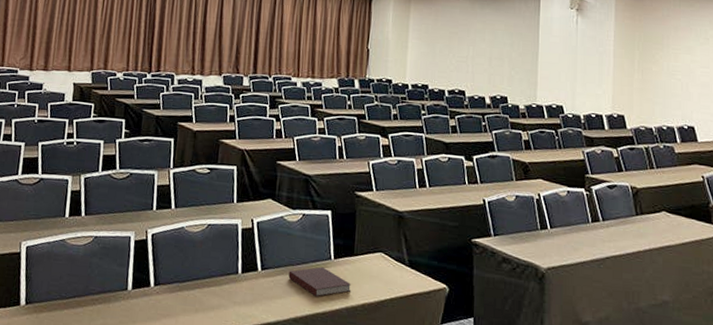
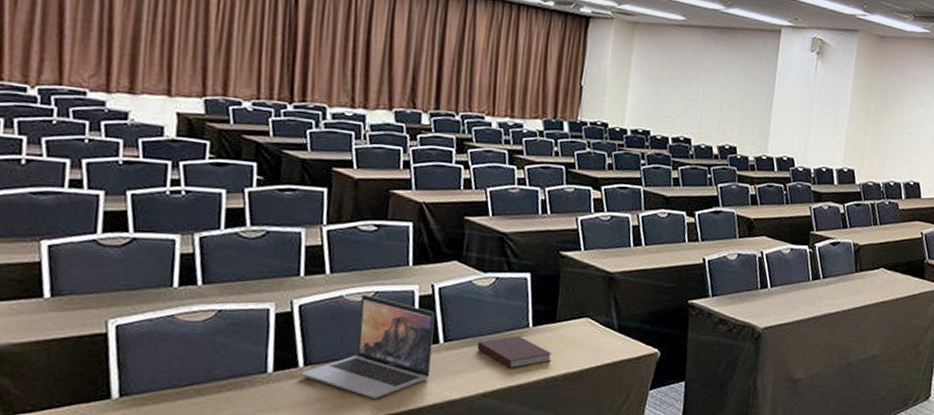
laptop: none [153,226,255,318] -> present [302,294,435,398]

